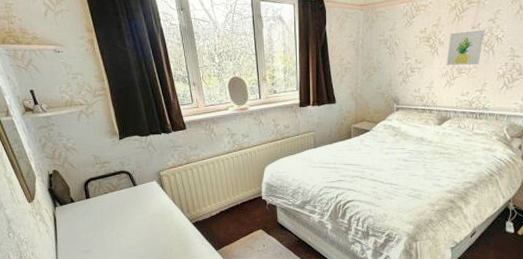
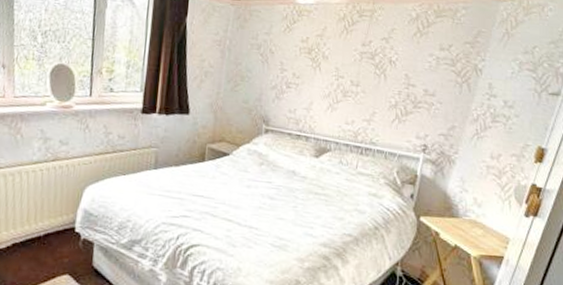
wall art: present [446,29,485,65] -> none [329,47,377,89]

